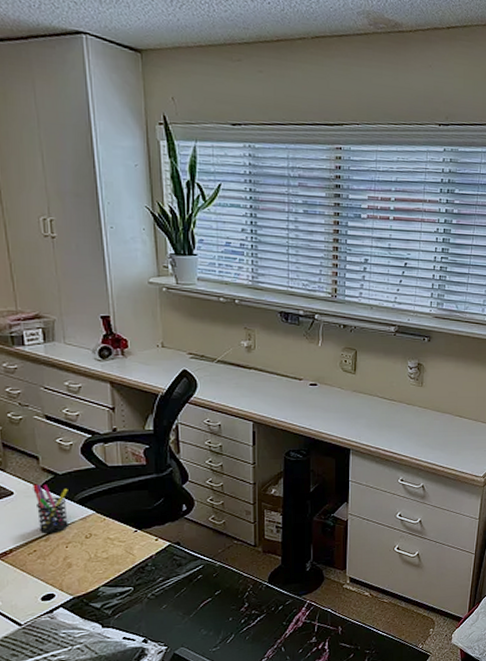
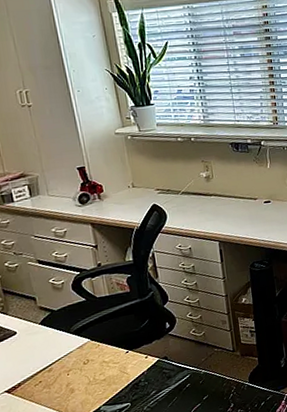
pen holder: present [33,484,68,533] -> none [33,321,67,365]

